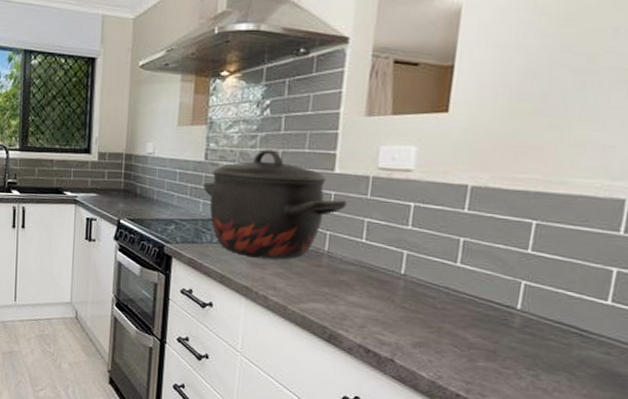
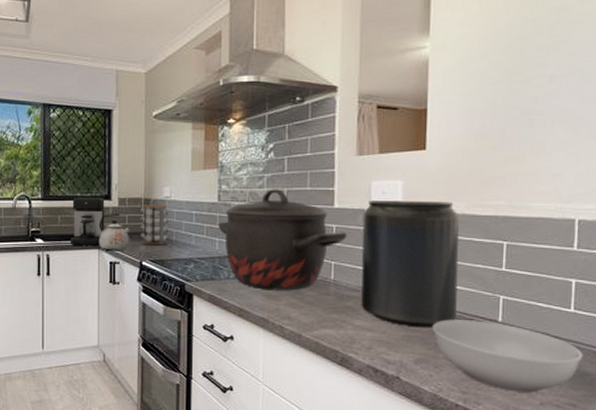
coffee maker: none [47,149,84,201] -> present [71,197,105,246]
kettle: none [75,167,109,208] -> present [98,213,130,251]
spice rack: none [119,154,151,204] -> present [140,198,169,246]
soda can: none [356,167,481,311] -> present [361,201,459,328]
bowl: none [437,302,617,390] -> present [432,319,583,393]

